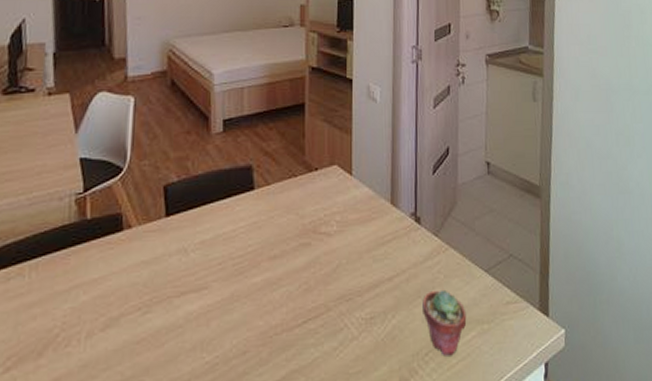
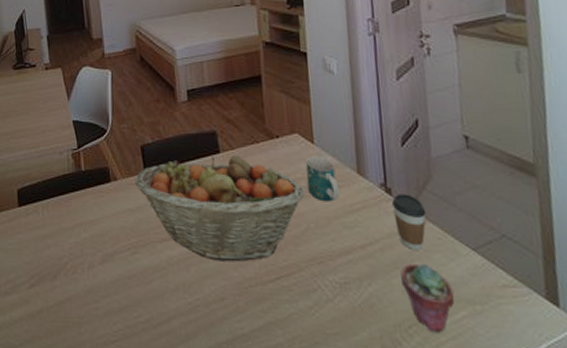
fruit basket: none [153,191,339,311] -> present [134,155,305,262]
mug: none [342,188,373,236] -> present [306,156,340,202]
coffee cup: none [420,222,449,278] -> present [392,194,426,251]

